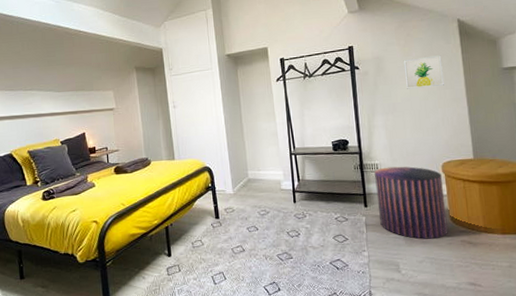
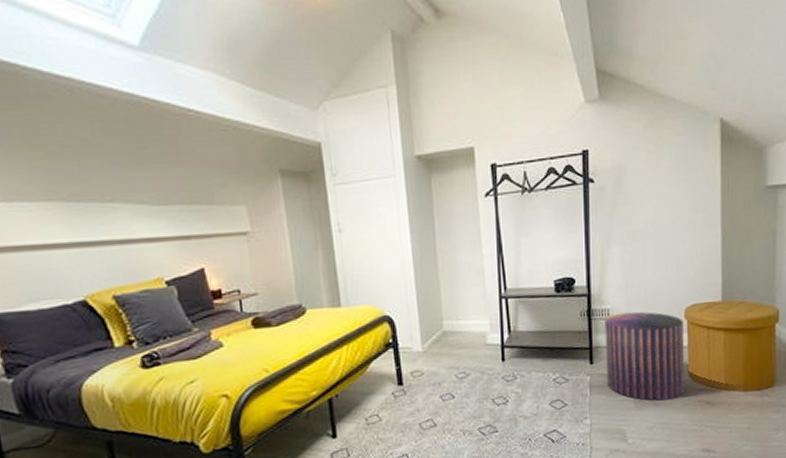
wall art: present [403,55,444,89] -> none [650,167,697,211]

